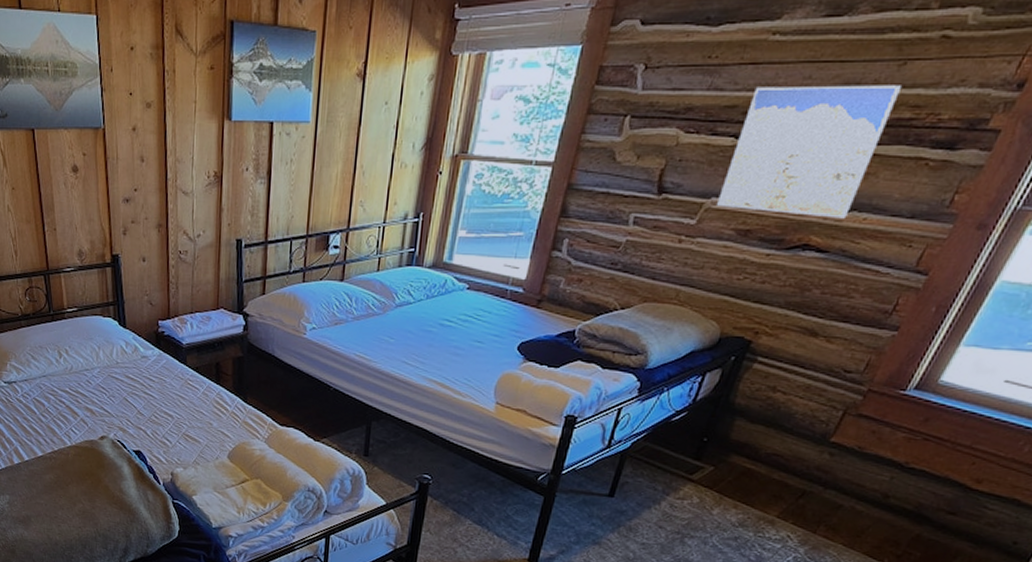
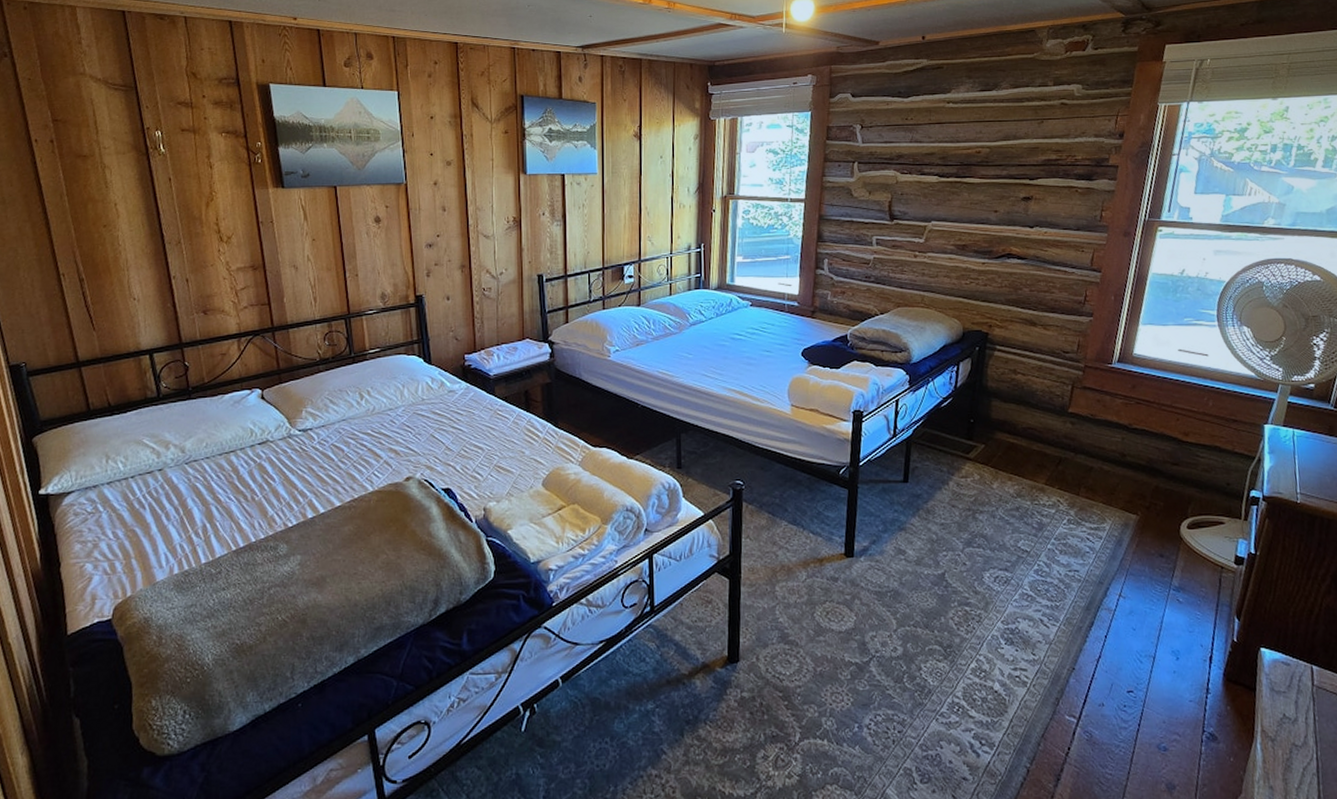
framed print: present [717,85,901,219] -> none [936,136,1044,233]

